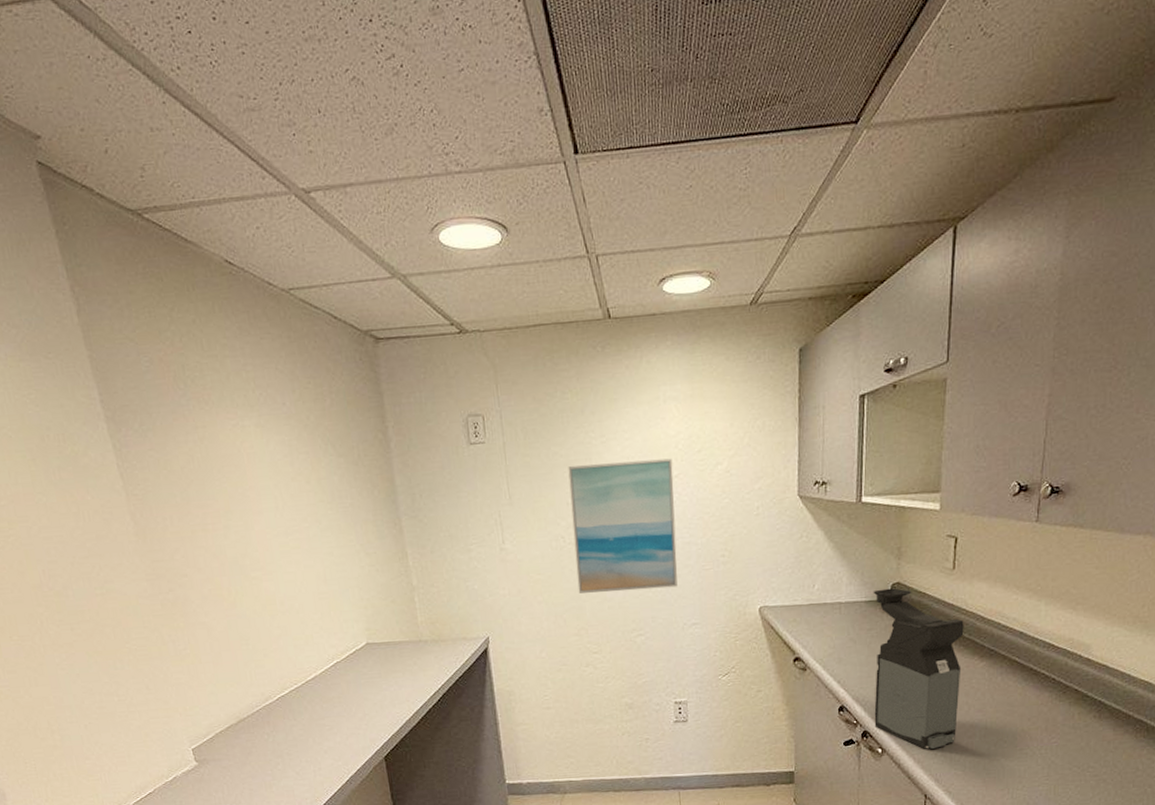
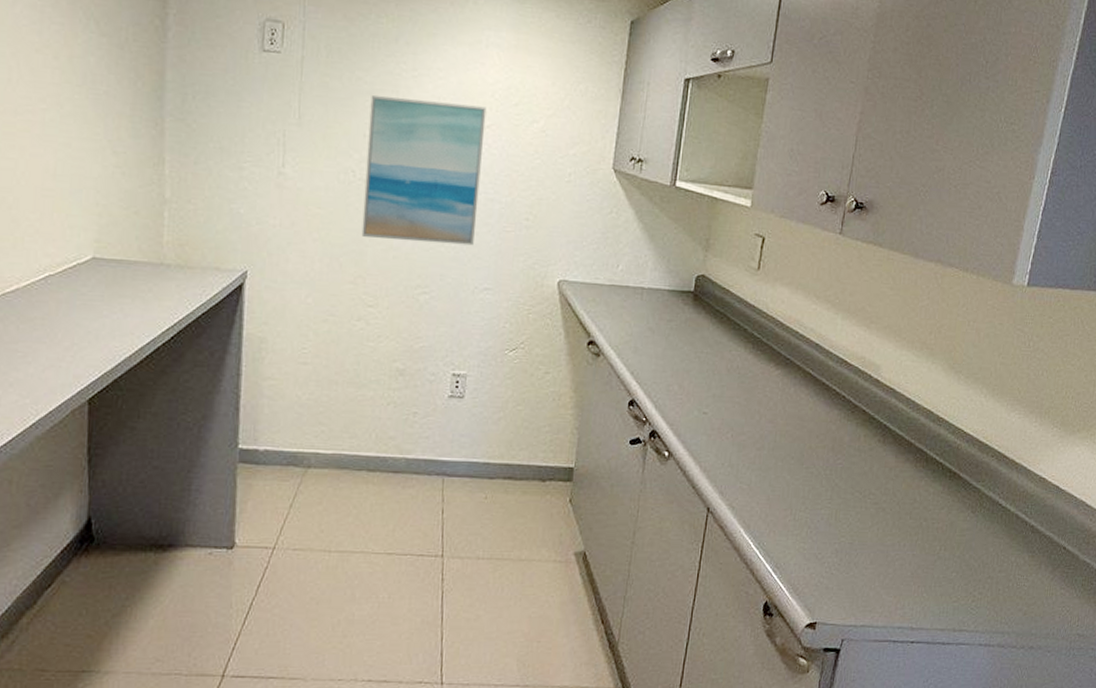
coffee maker: present [873,588,964,749] -> none [664,279,764,458]

